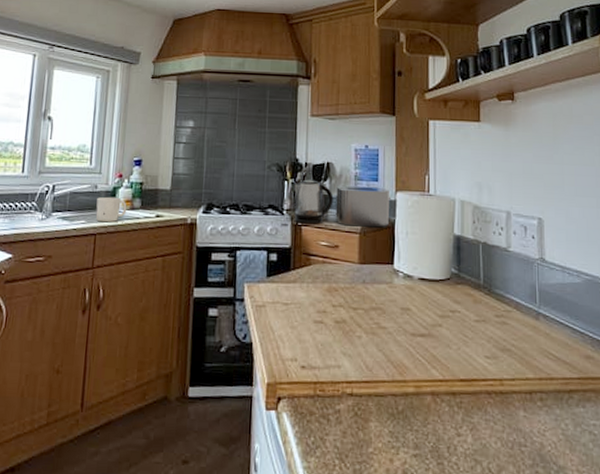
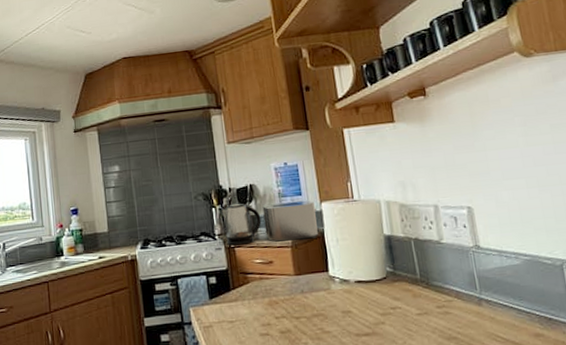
mug: present [95,196,127,223] -> none [44,245,72,270]

